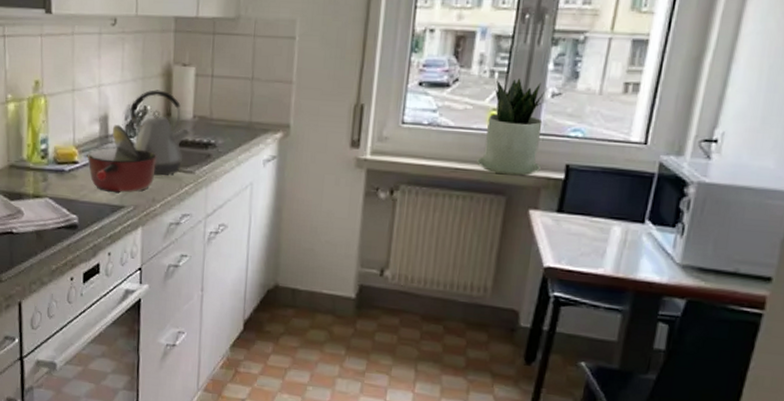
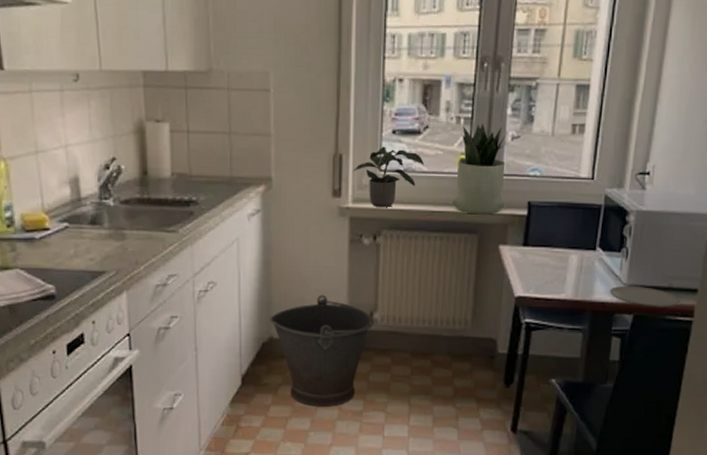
saucepan: present [87,125,158,193] -> none [59,187,137,257]
kettle: present [130,89,190,177] -> none [102,148,169,237]
bucket: none [276,246,385,363] -> present [269,294,374,407]
potted plant: none [373,98,452,162] -> present [352,146,425,208]
plate: none [657,265,749,296] -> present [609,285,681,307]

